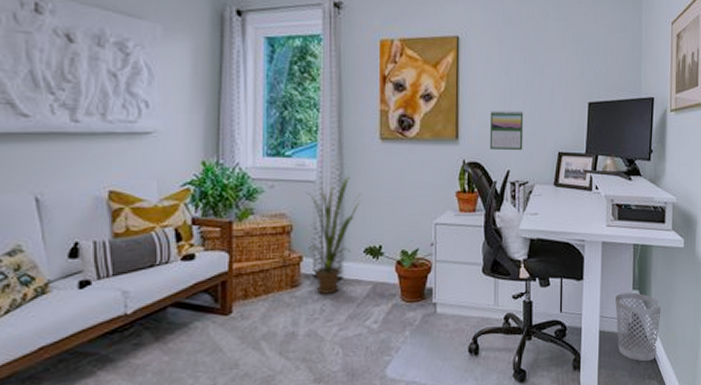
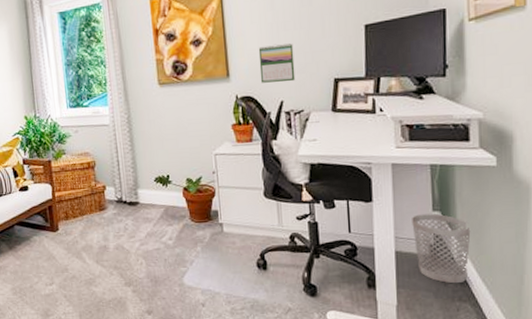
house plant: present [305,176,361,294] -> none [102,118,148,216]

